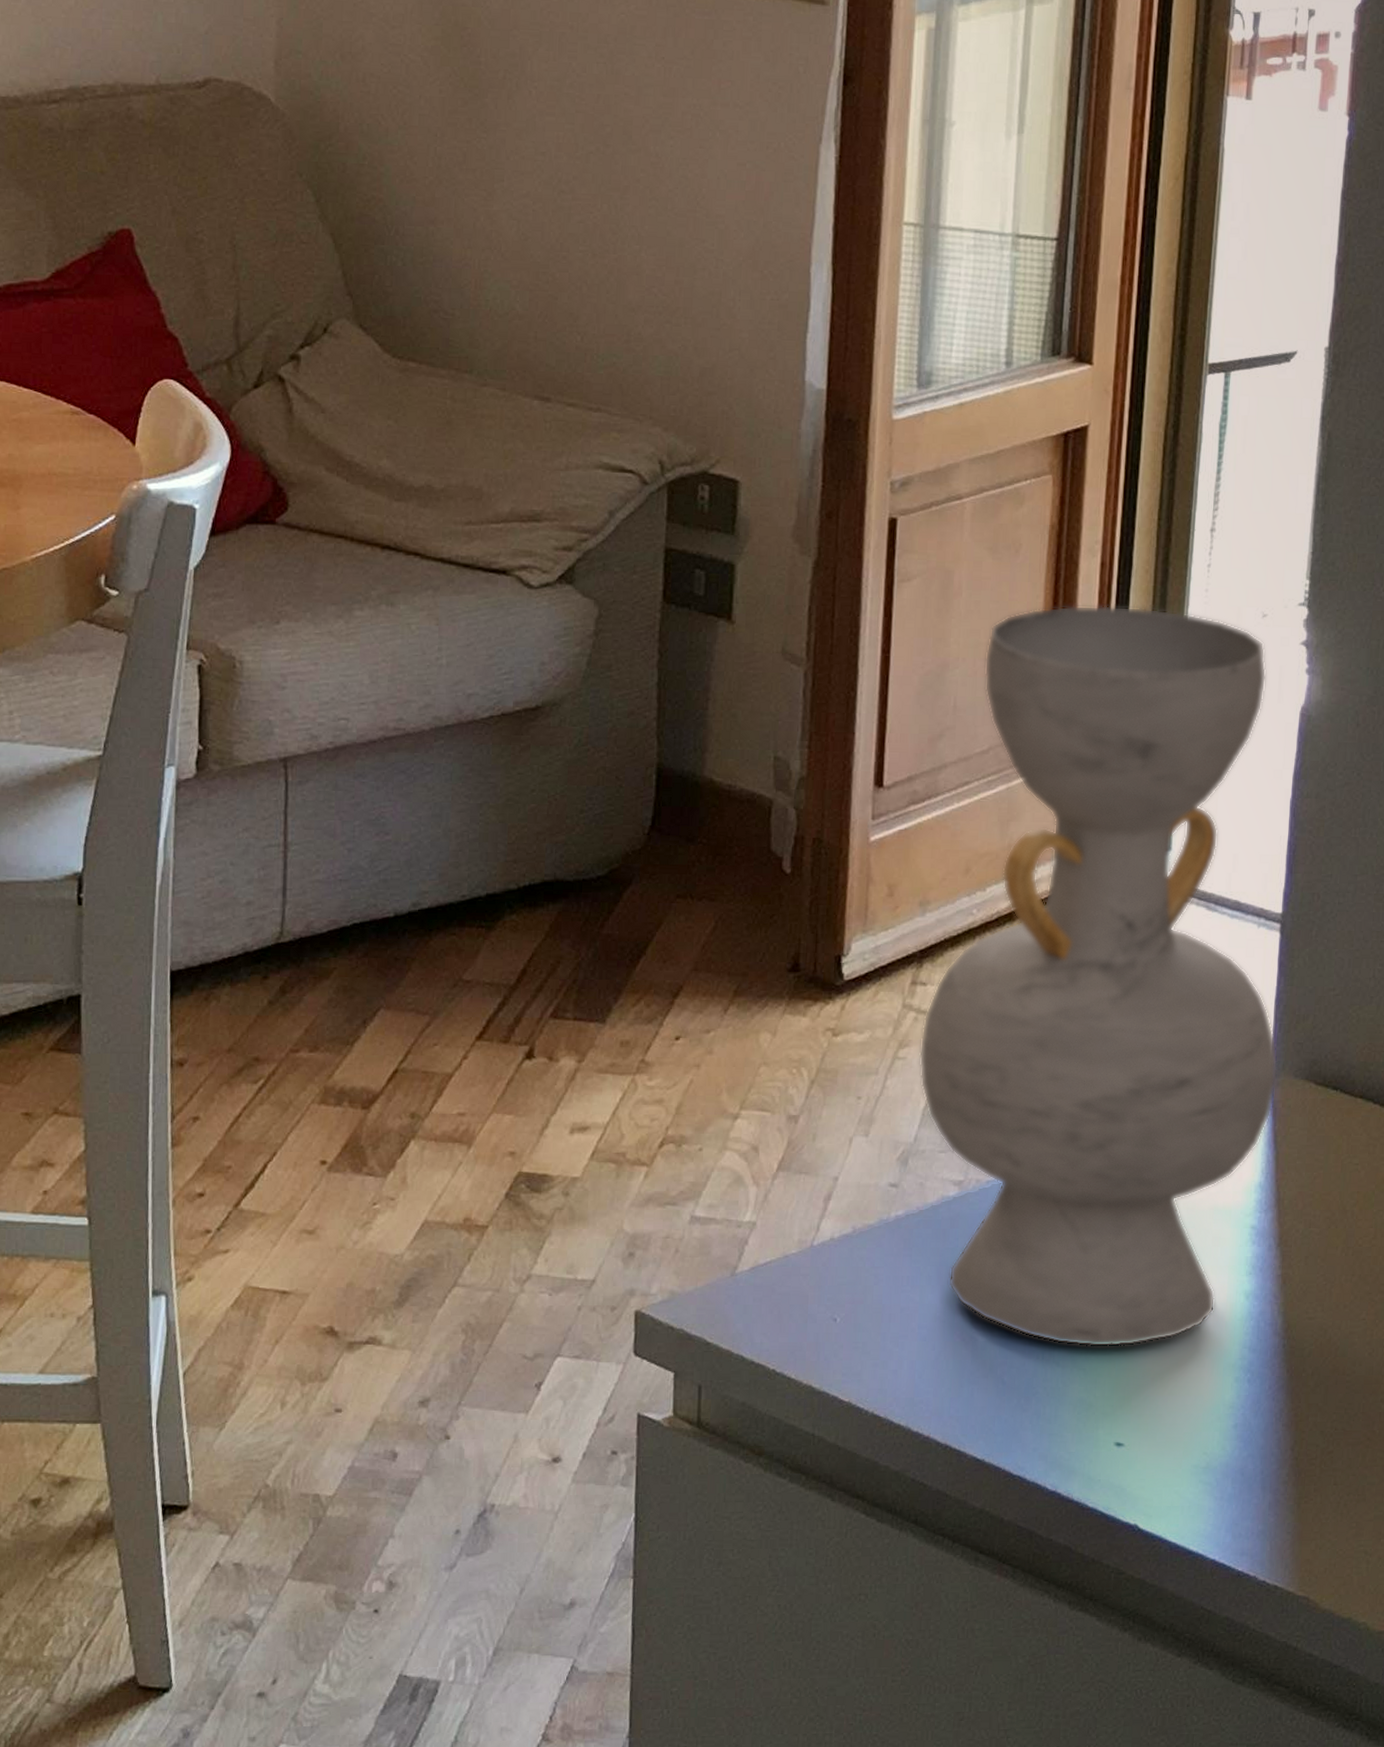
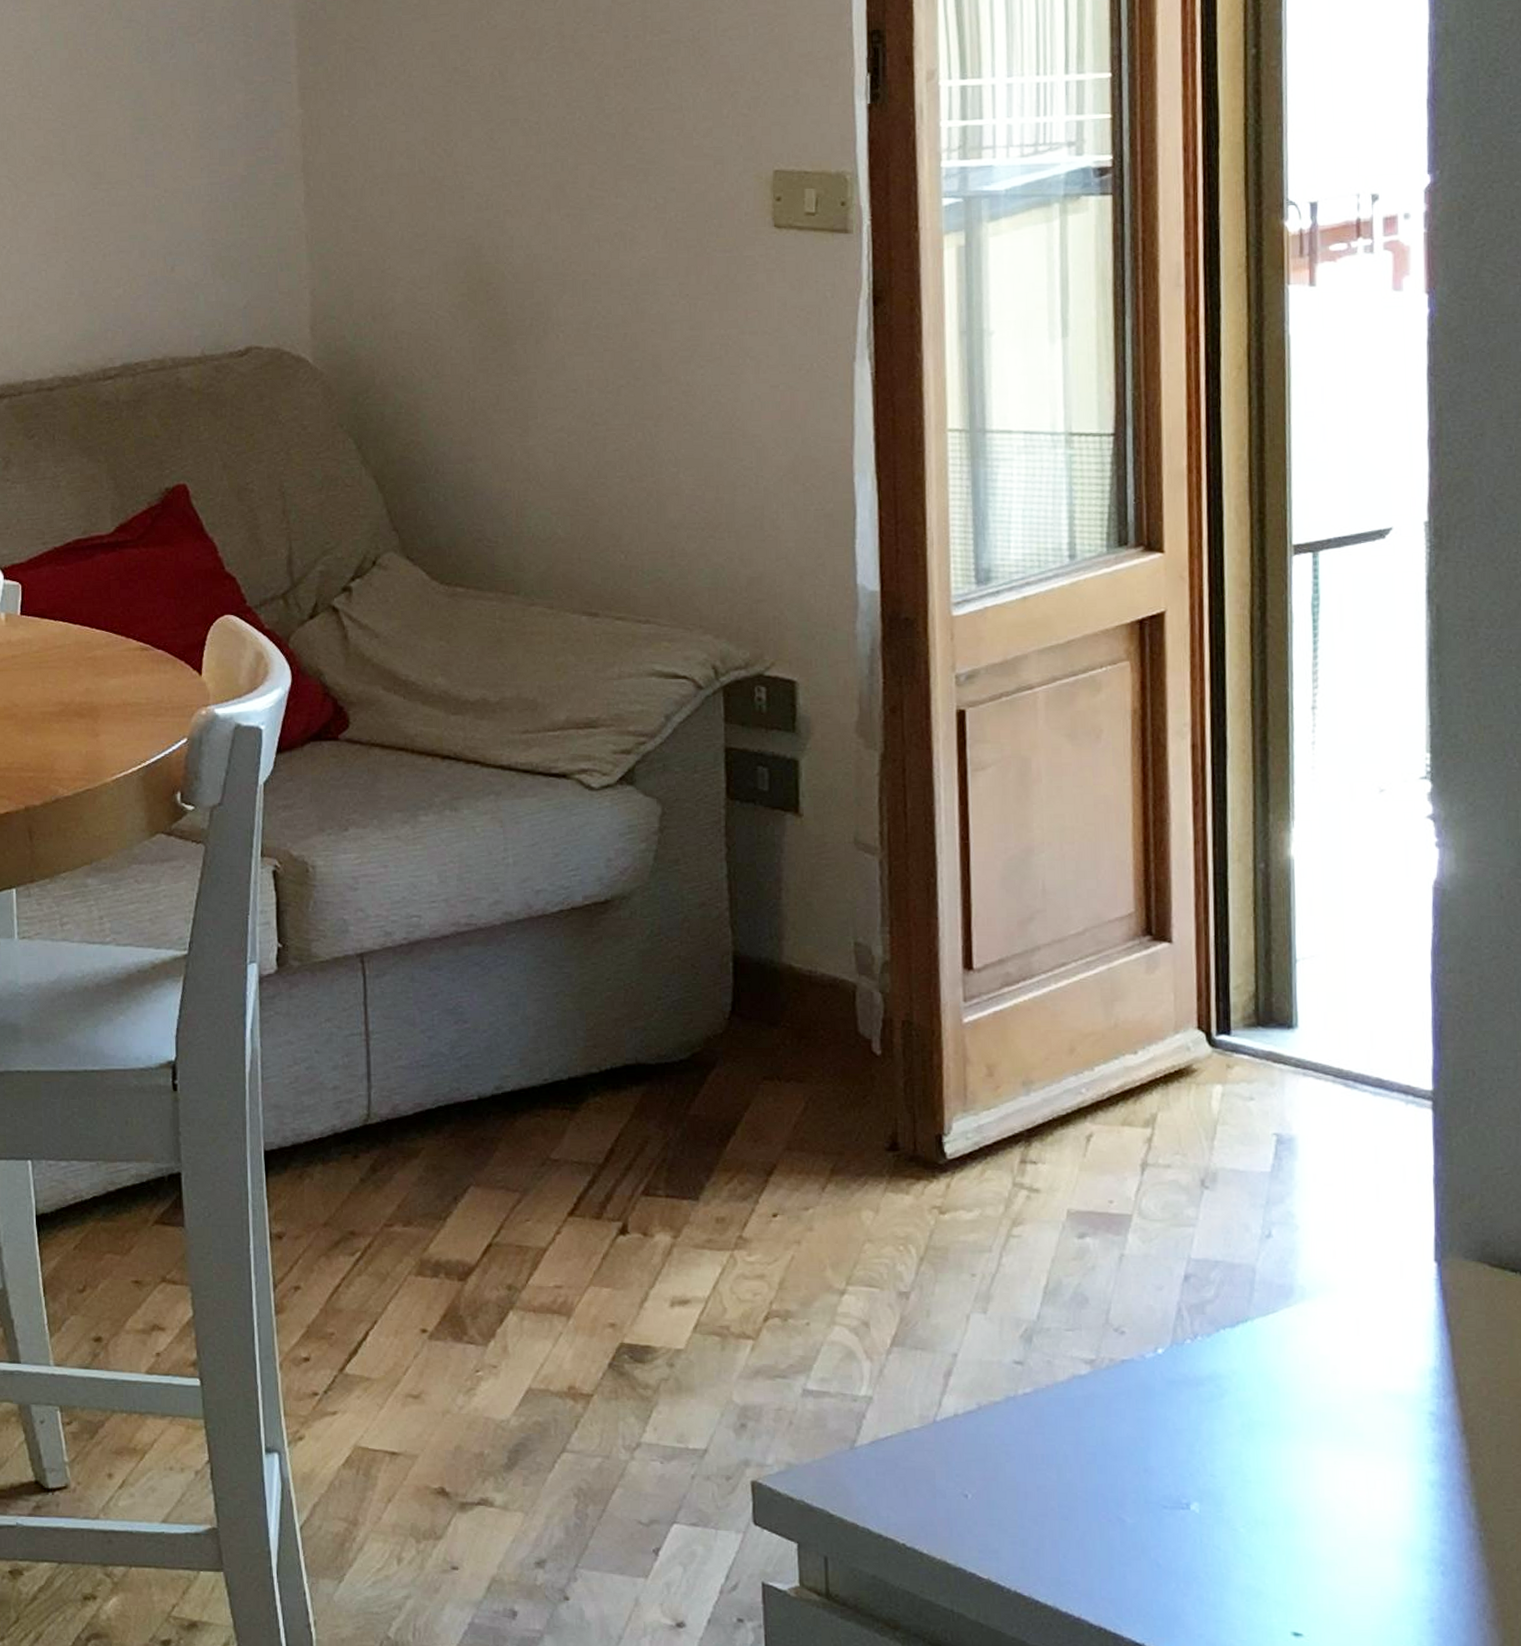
decorative vase: present [919,605,1278,1347] -> none [1035,786,1445,1533]

